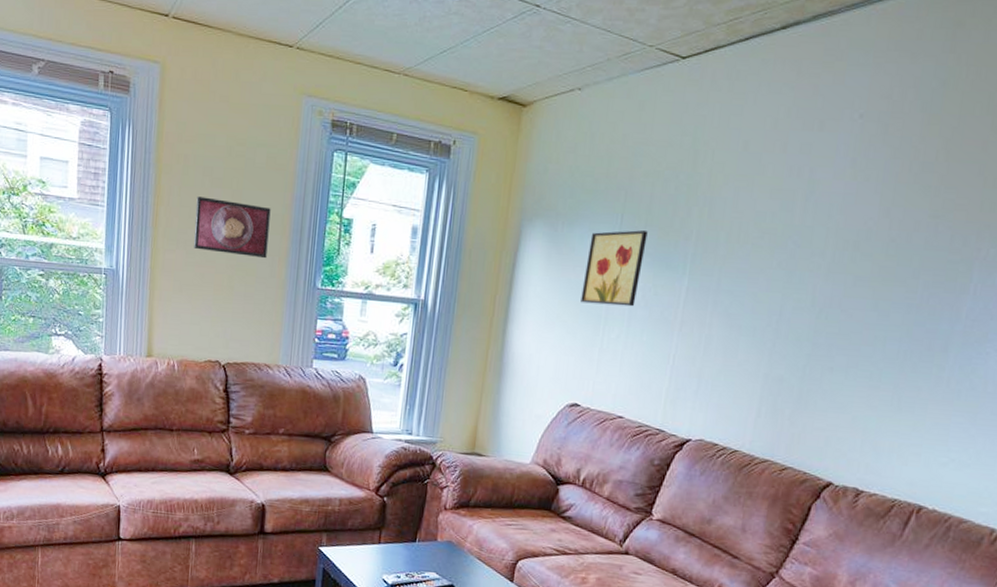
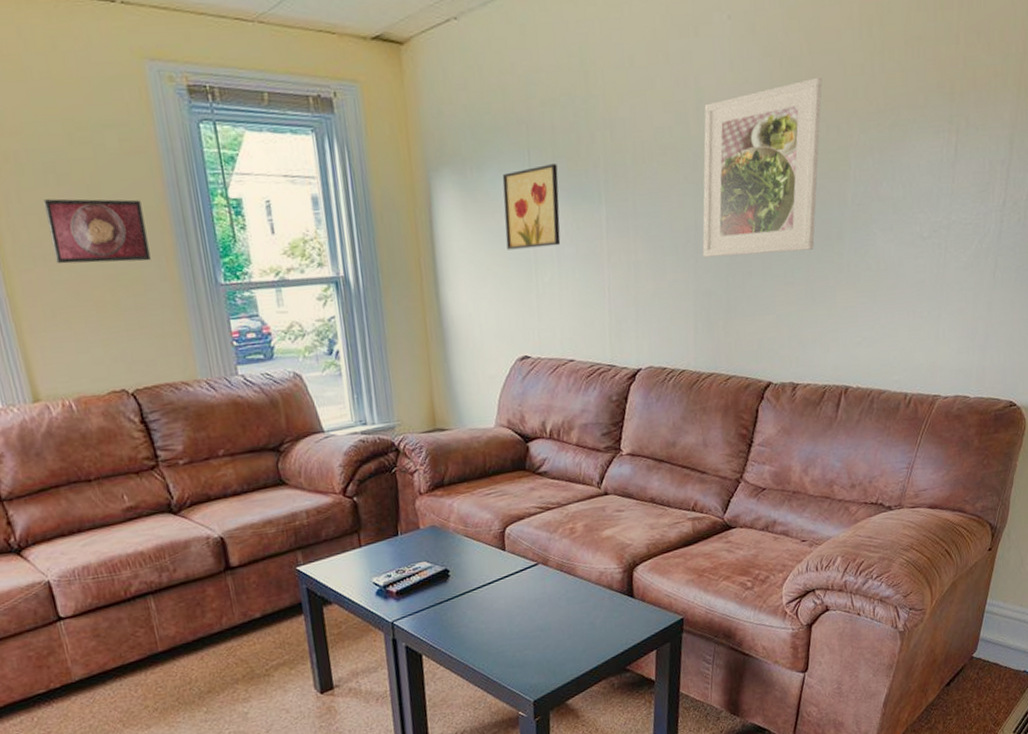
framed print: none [782,185,956,357] -> present [702,77,822,258]

